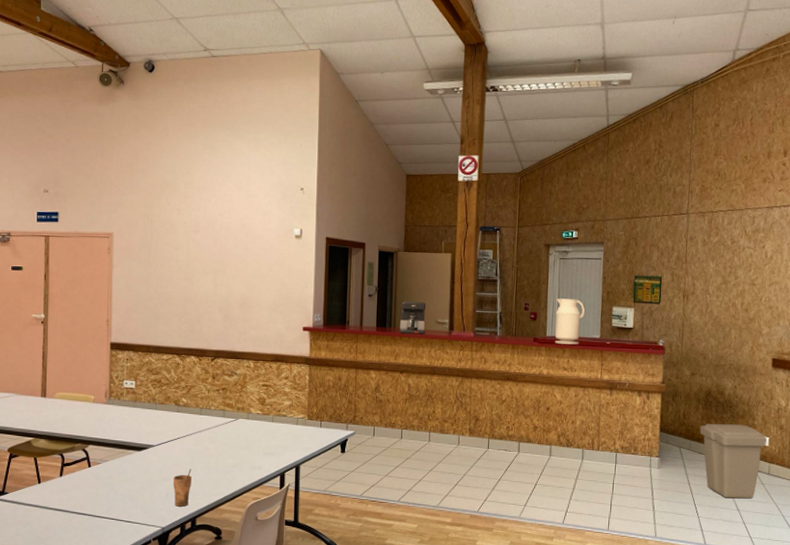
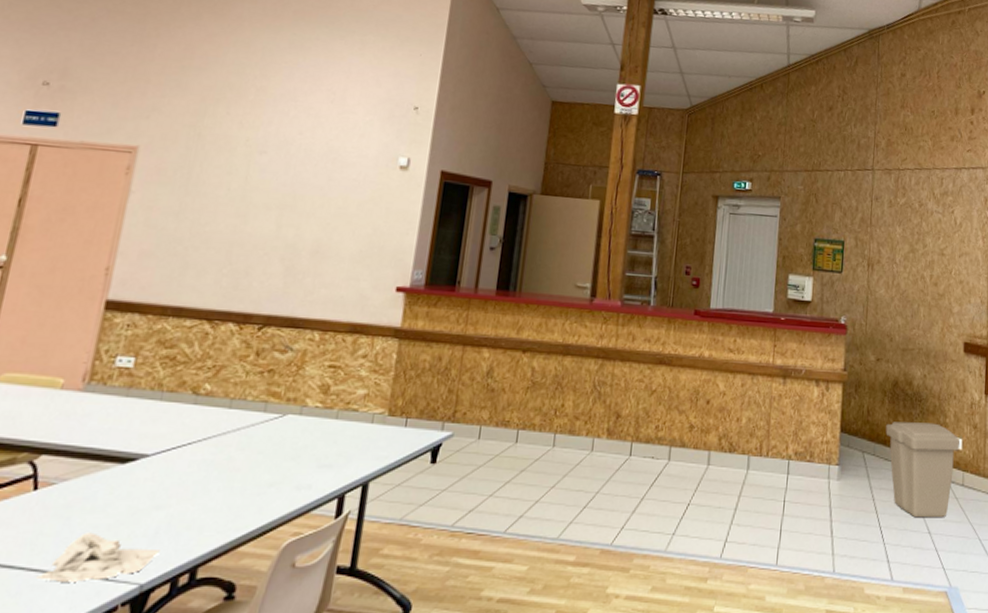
tissue: none [100,494,171,525] -> present [36,532,160,582]
cup: present [173,469,192,507] -> none [166,490,203,550]
coffee maker: present [400,301,427,336] -> none [526,258,564,303]
water jug: present [555,298,585,345] -> none [720,262,757,320]

